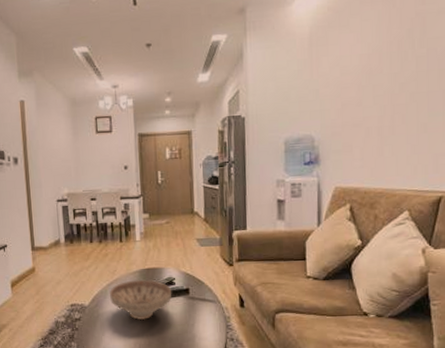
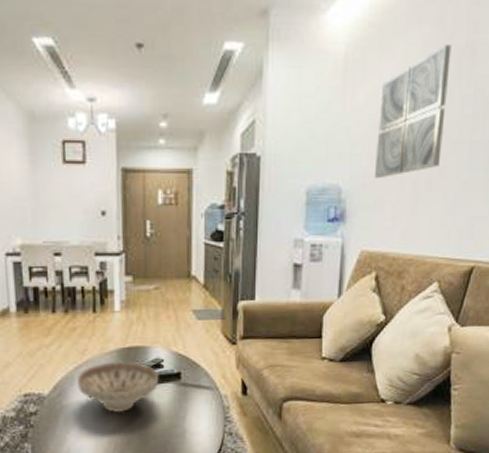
wall art: none [342,16,403,128] -> present [375,43,452,179]

